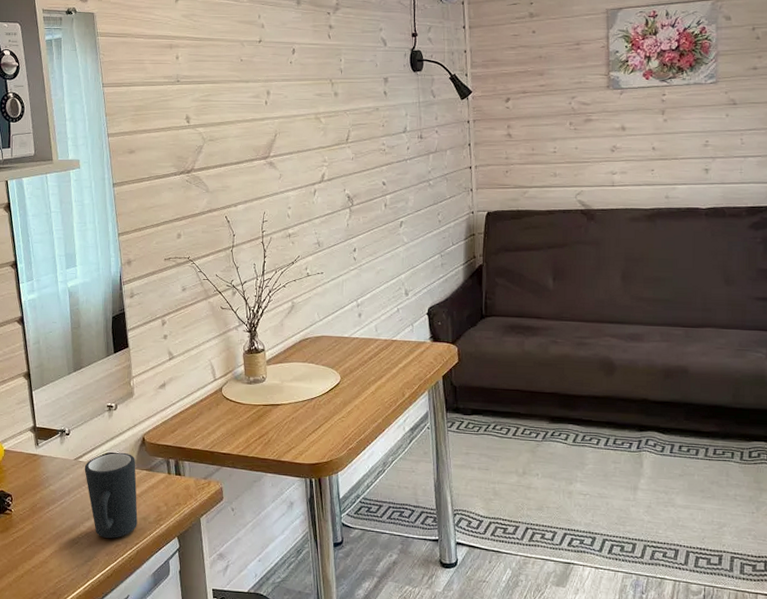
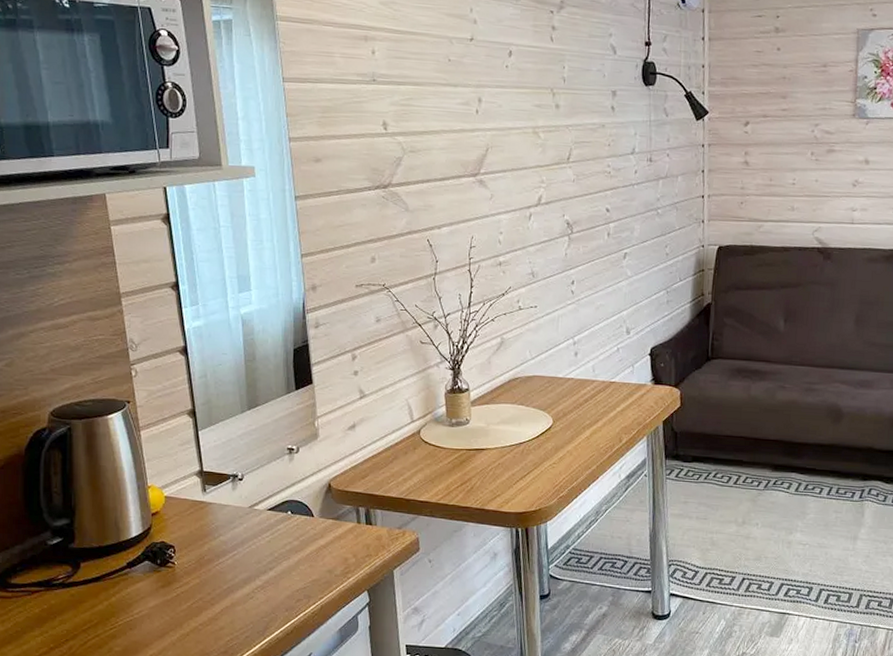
mug: present [84,452,138,538] -> none [260,499,322,593]

